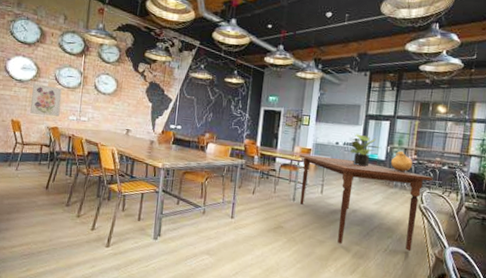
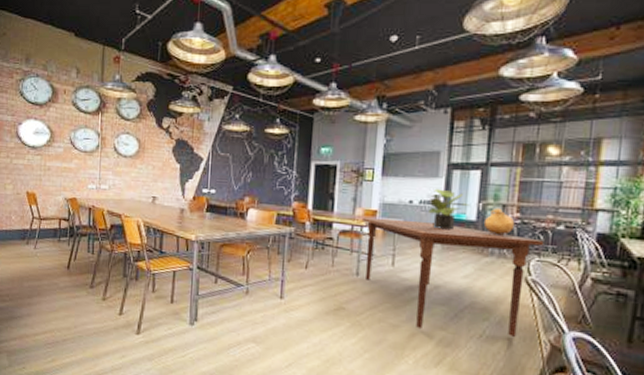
wall art: present [30,84,62,117] -> none [46,150,79,186]

